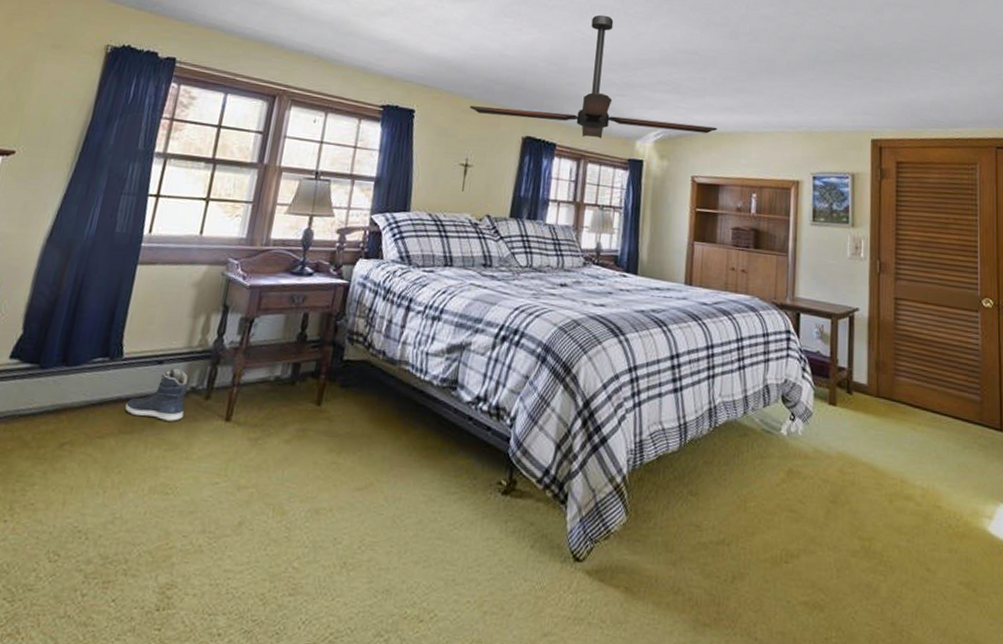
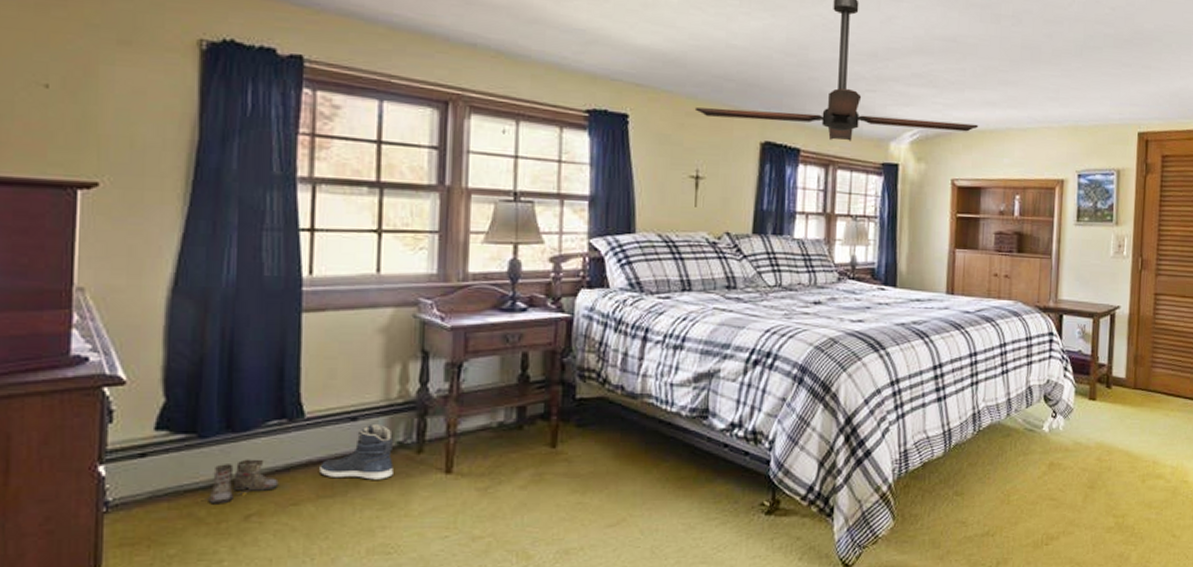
boots: none [33,391,92,431] -> present [204,459,279,505]

